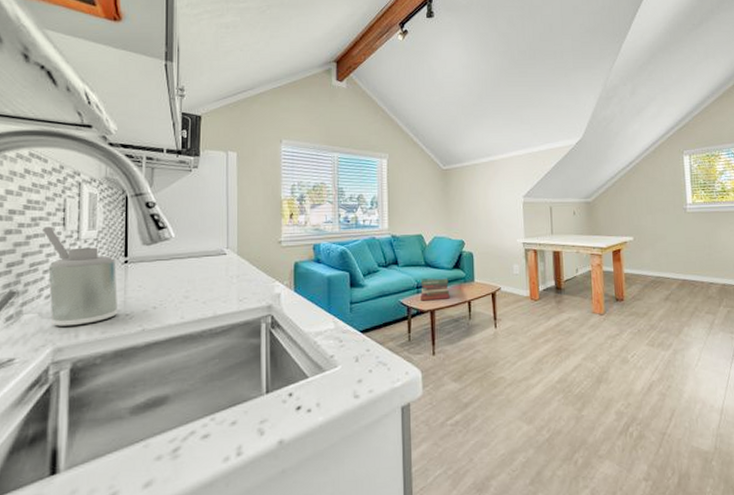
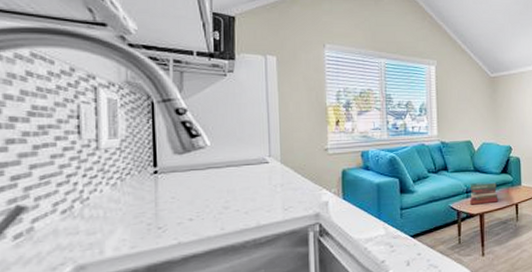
soap dispenser: present [43,227,118,328] -> none [53,135,149,244]

